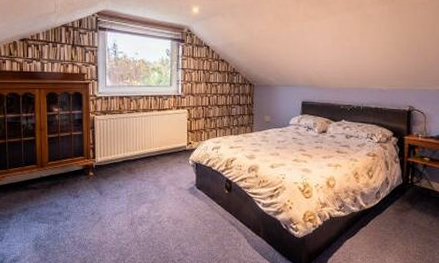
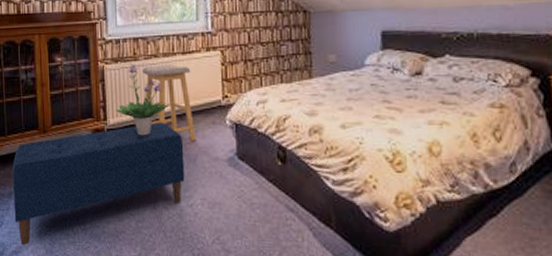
bench: none [12,160,156,255] -> present [12,122,185,246]
potted plant: none [102,116,148,171] -> present [115,64,171,136]
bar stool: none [126,118,166,176] -> present [142,64,196,141]

